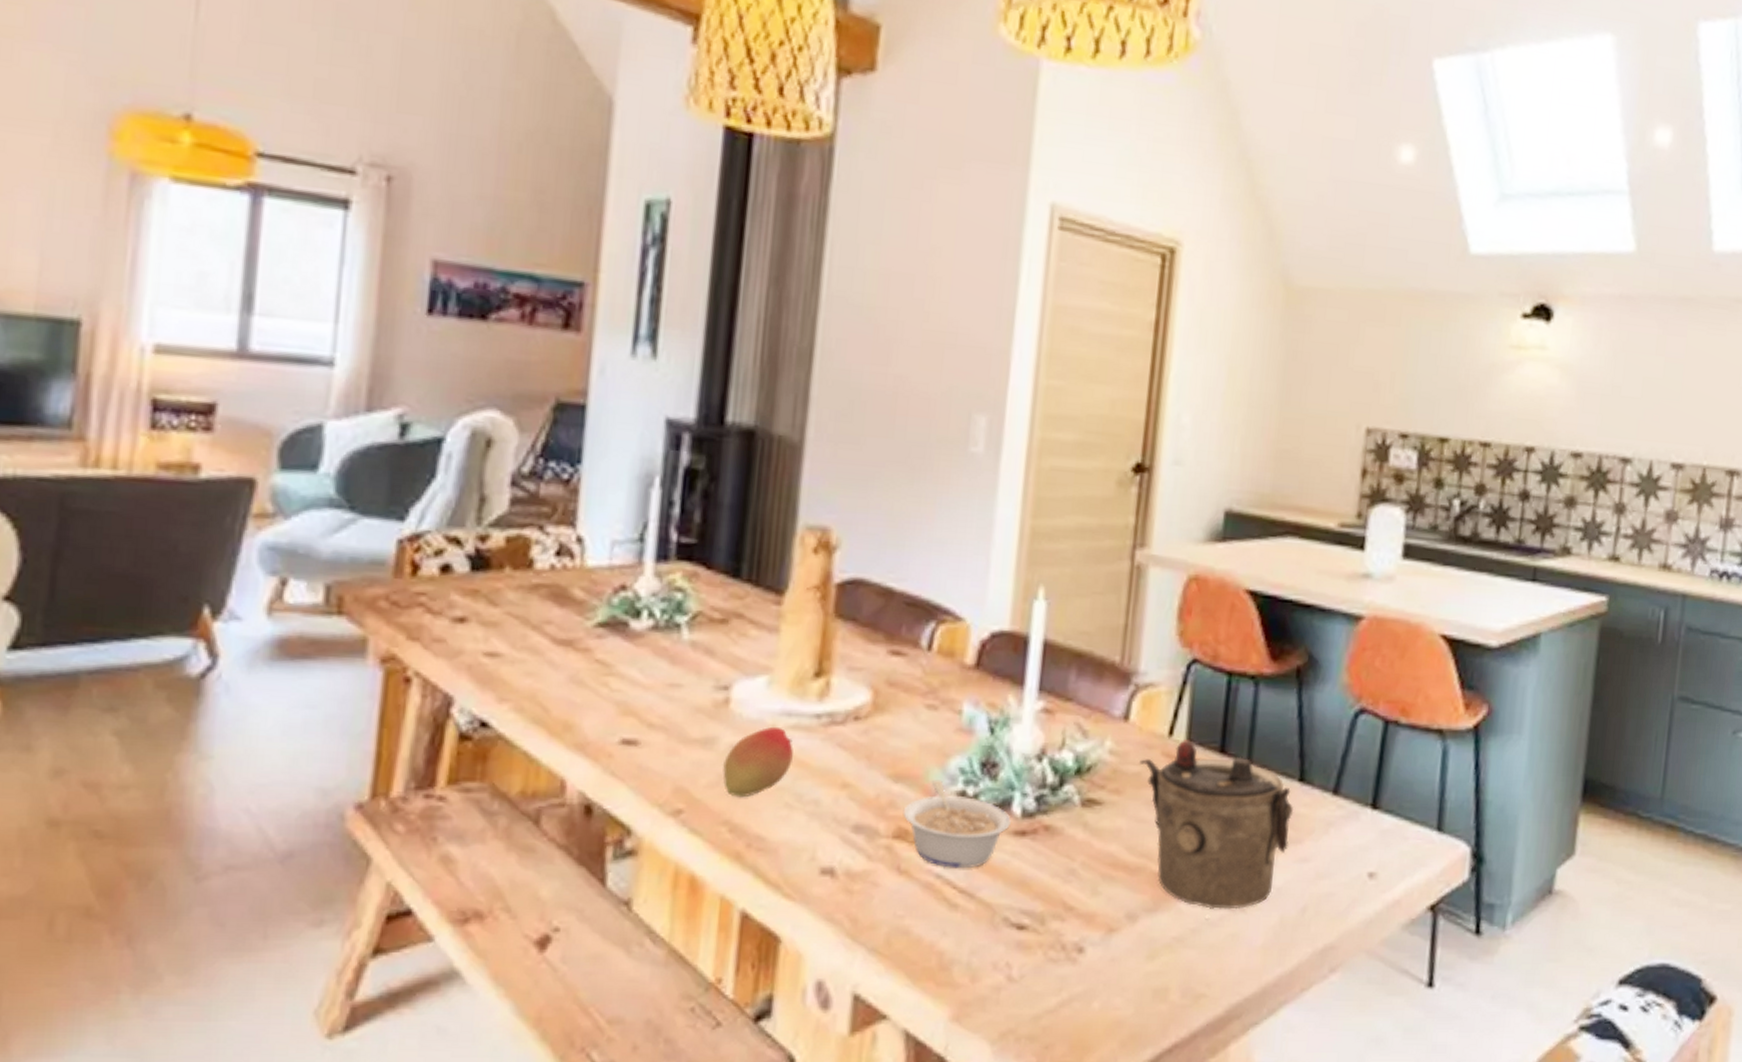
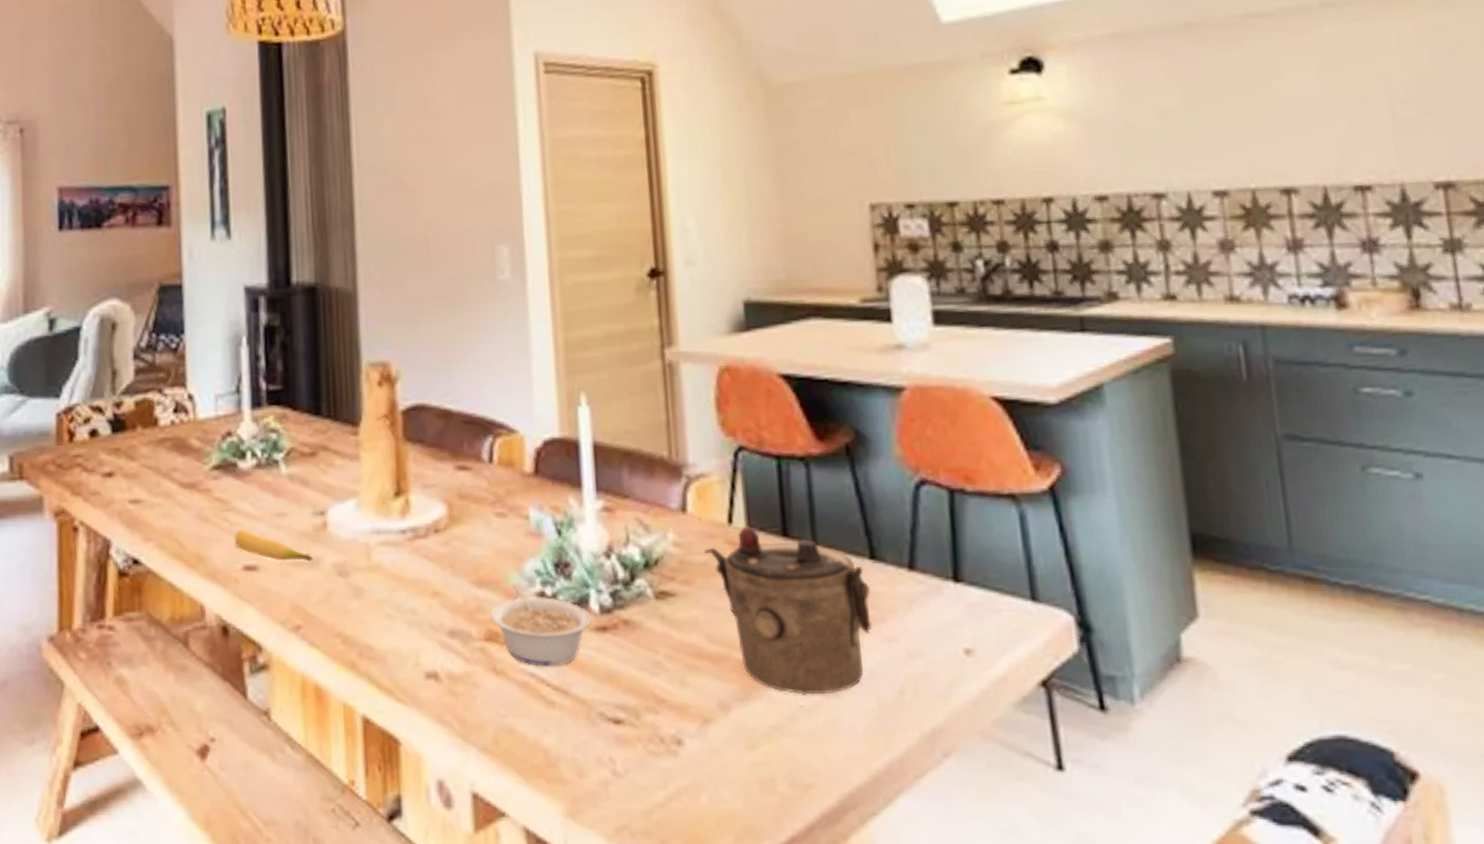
banana: none [614,699,707,741] -> present [234,530,313,562]
fruit: present [723,726,793,798] -> none [329,544,387,611]

